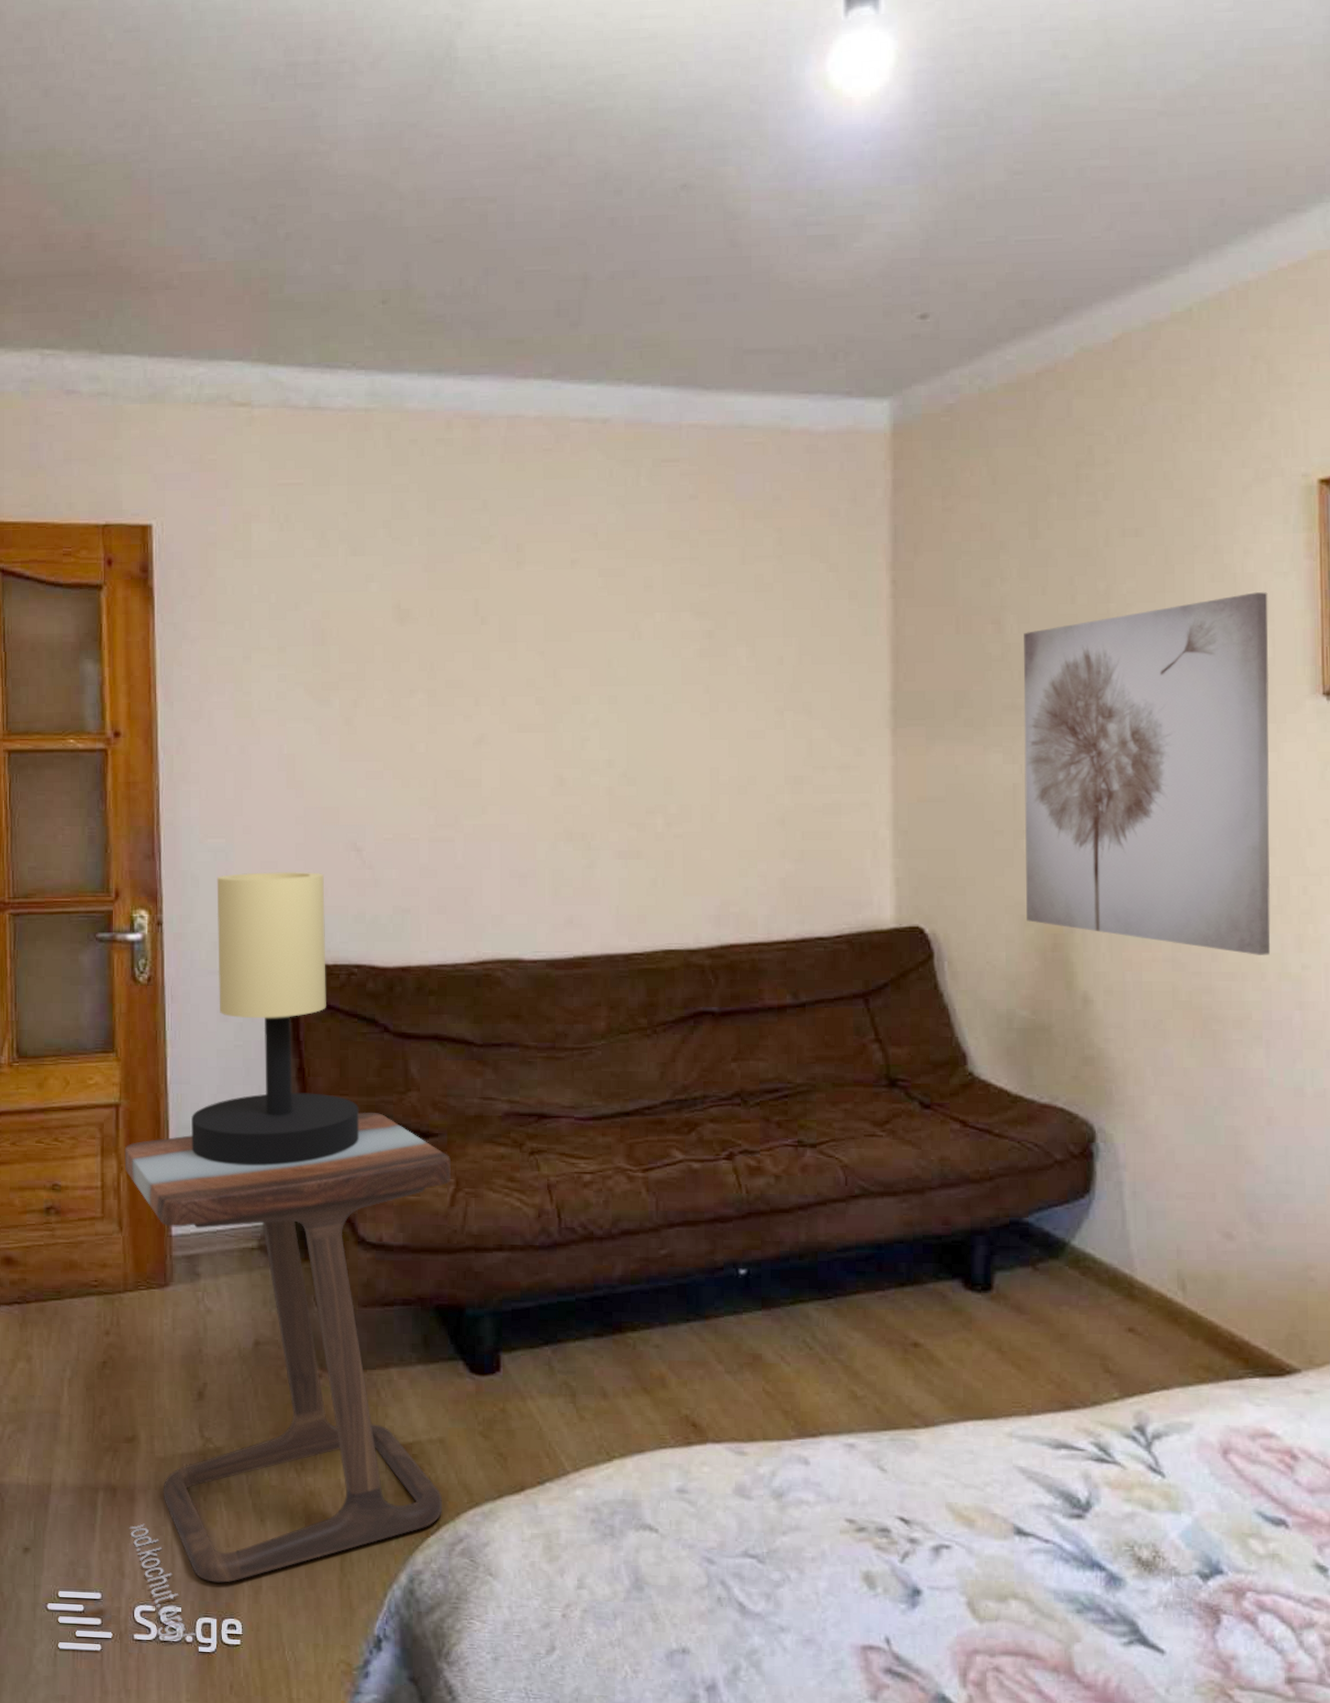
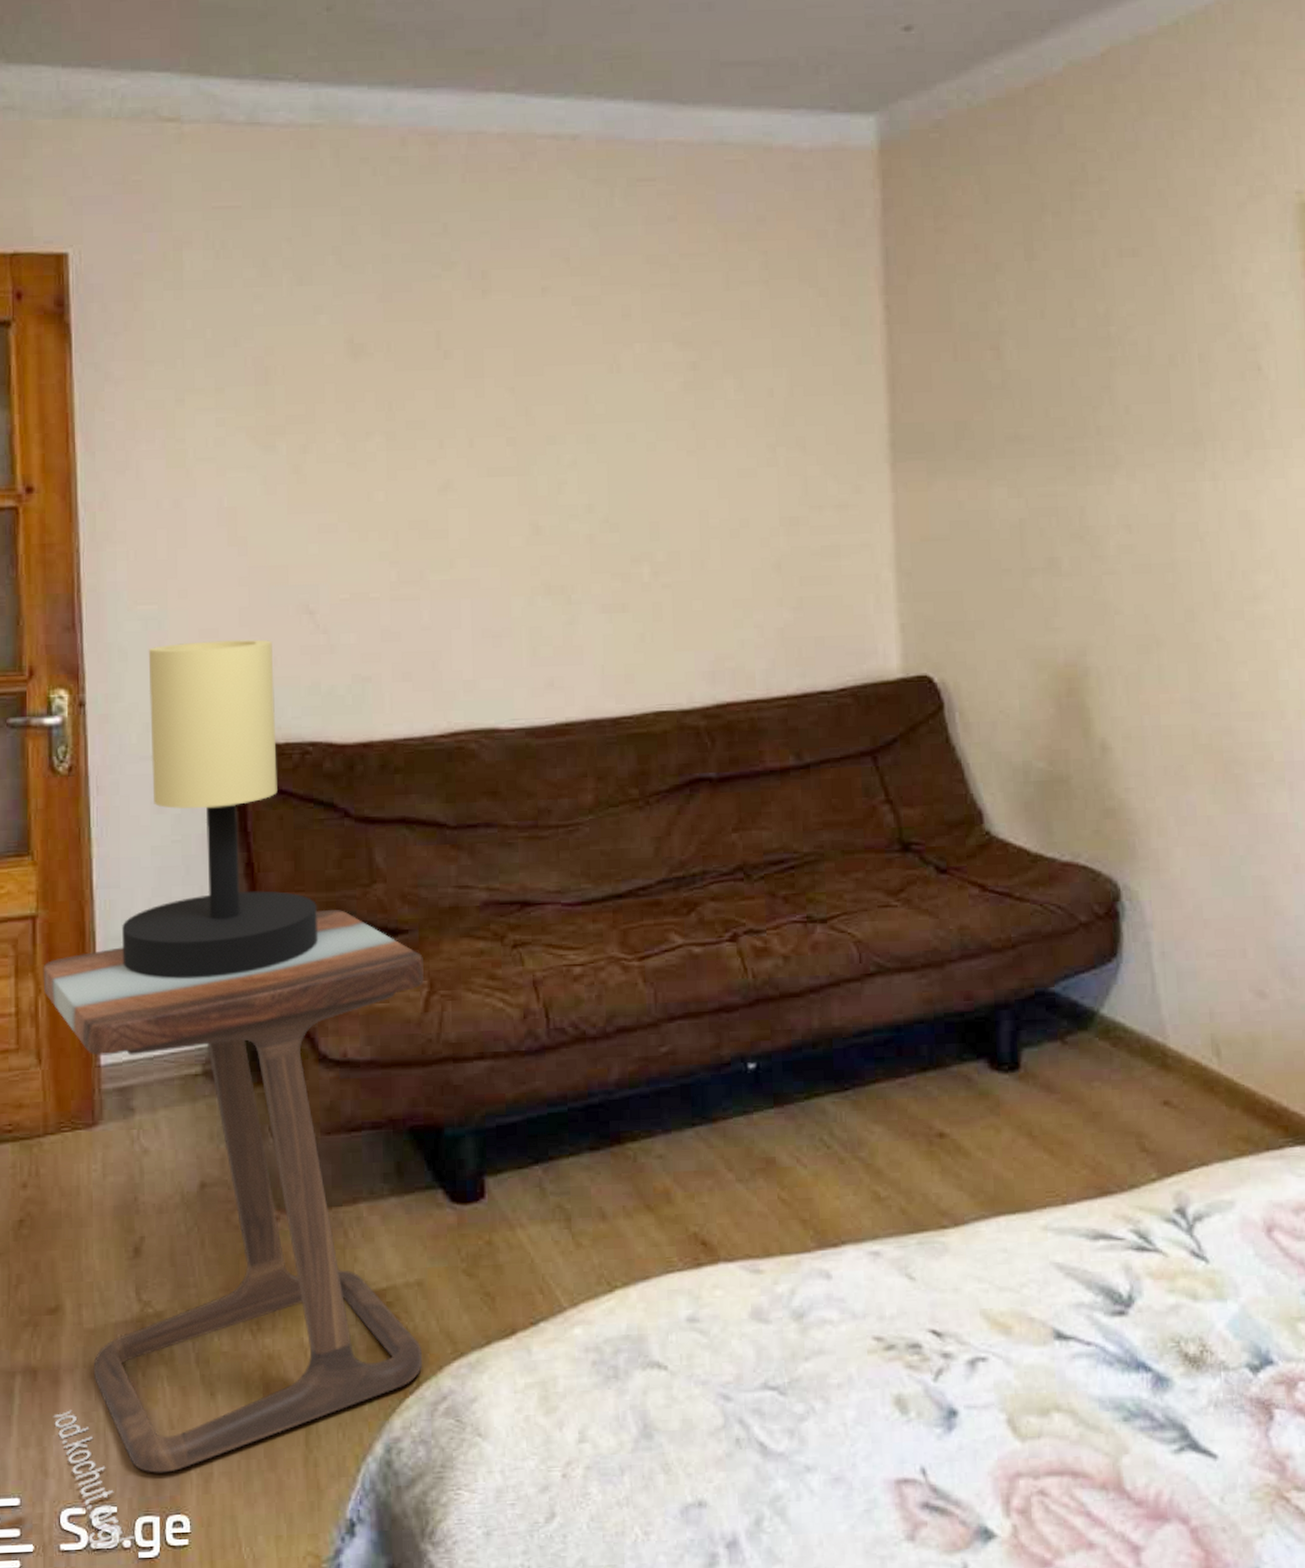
wall art: present [1023,592,1271,955] -> none [1024,313,1288,693]

